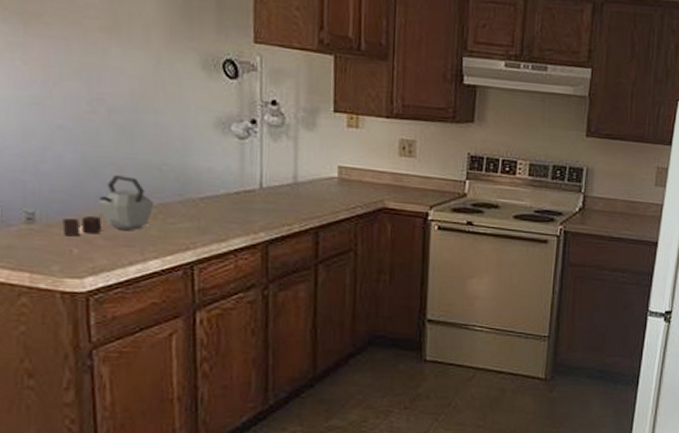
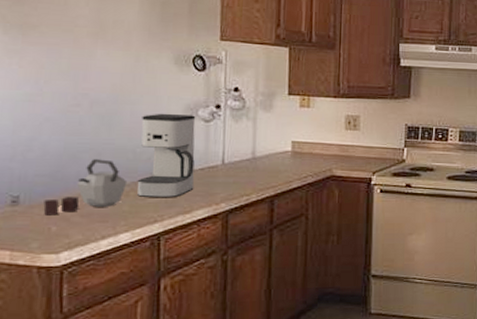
coffee maker: none [165,126,230,224] -> present [137,113,196,198]

